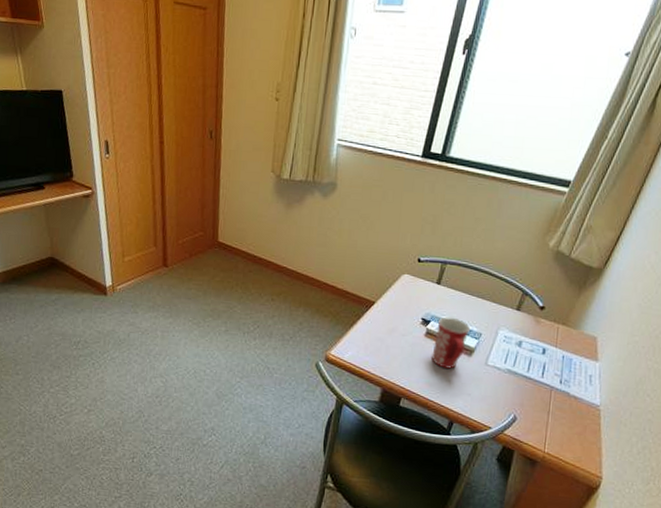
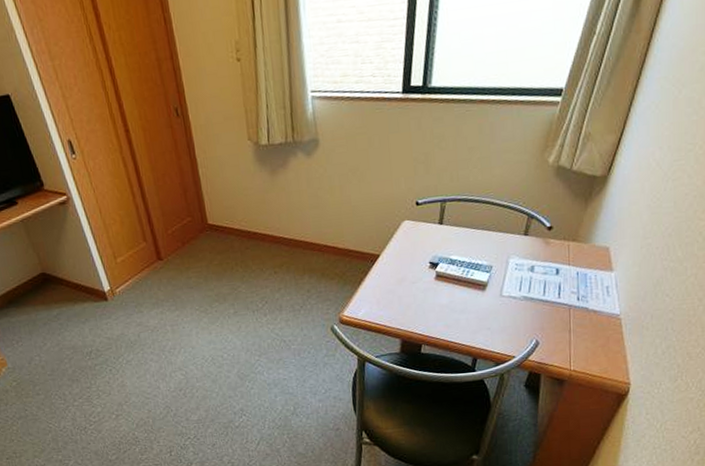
mug: present [431,316,471,369] -> none [445,255,481,308]

